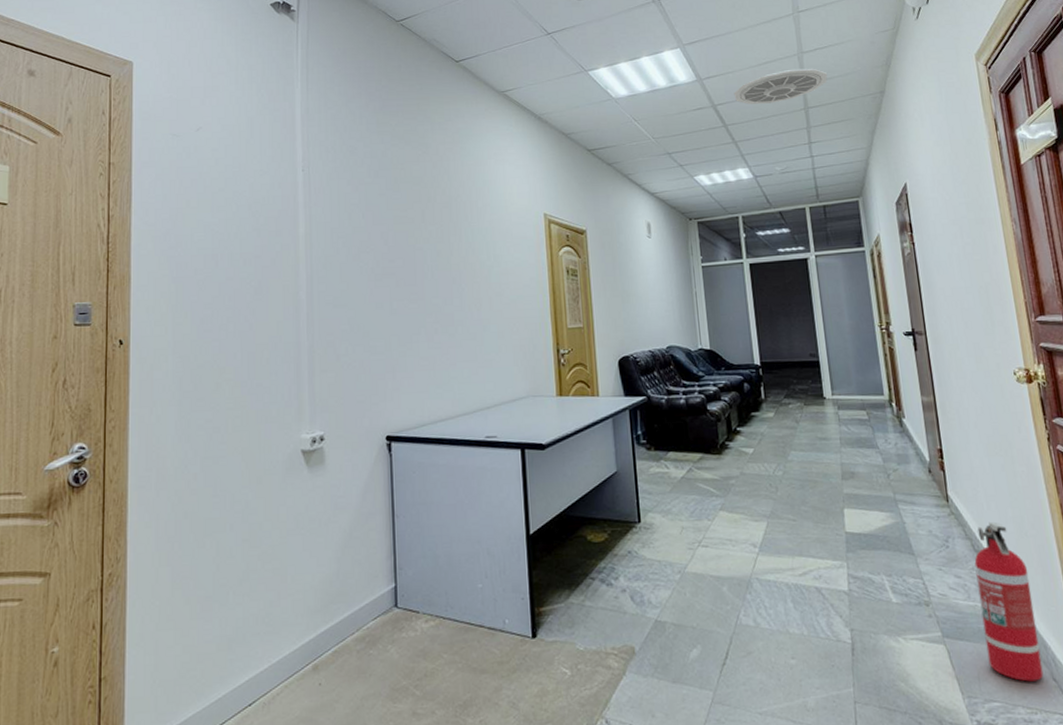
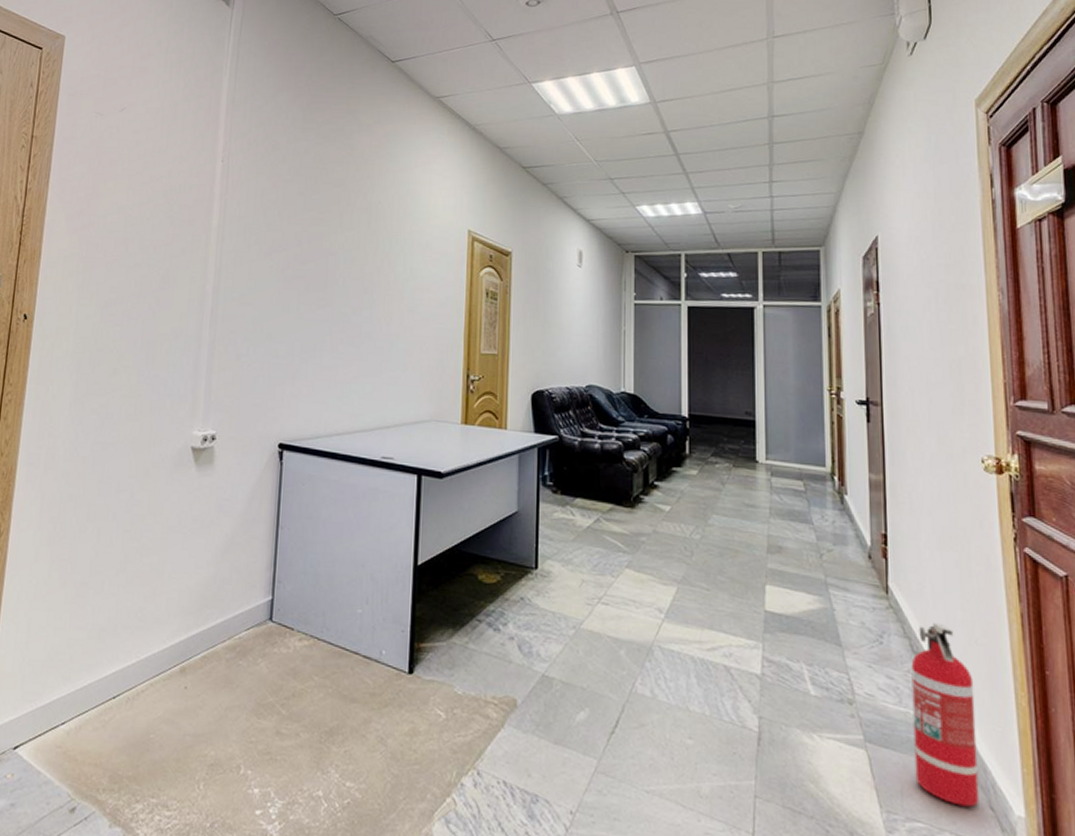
ceiling vent: present [734,68,828,104] -> none [690,99,800,135]

